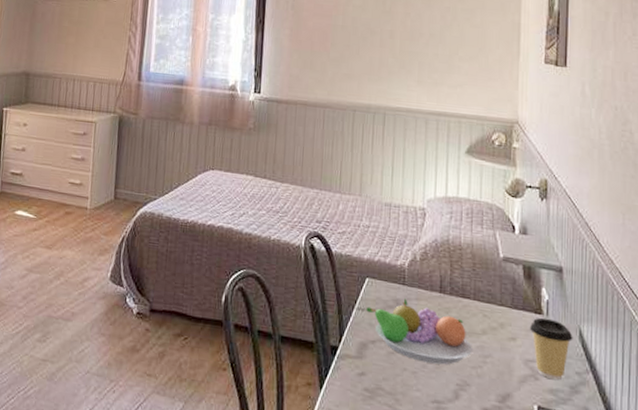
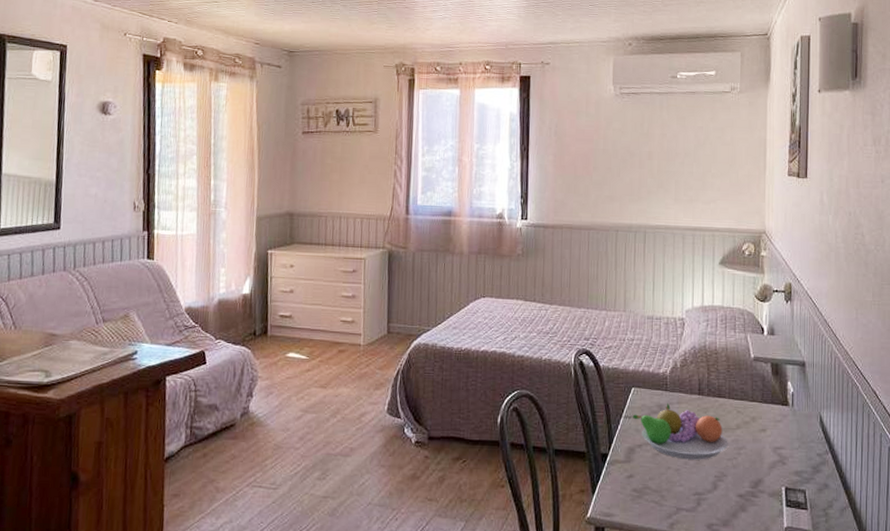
coffee cup: present [529,317,573,381] -> none [777,408,815,463]

